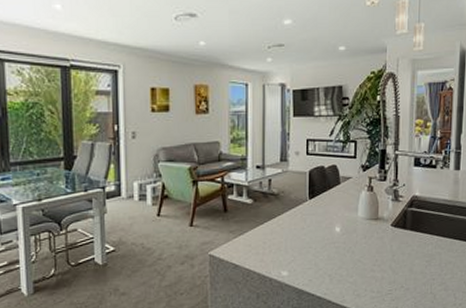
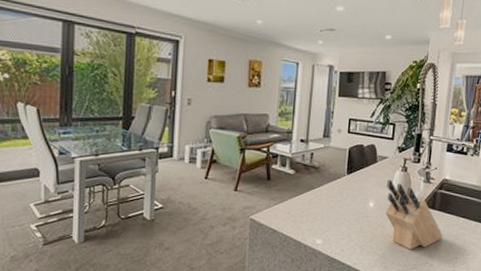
knife block: none [353,201,417,275] -> present [385,179,443,250]

